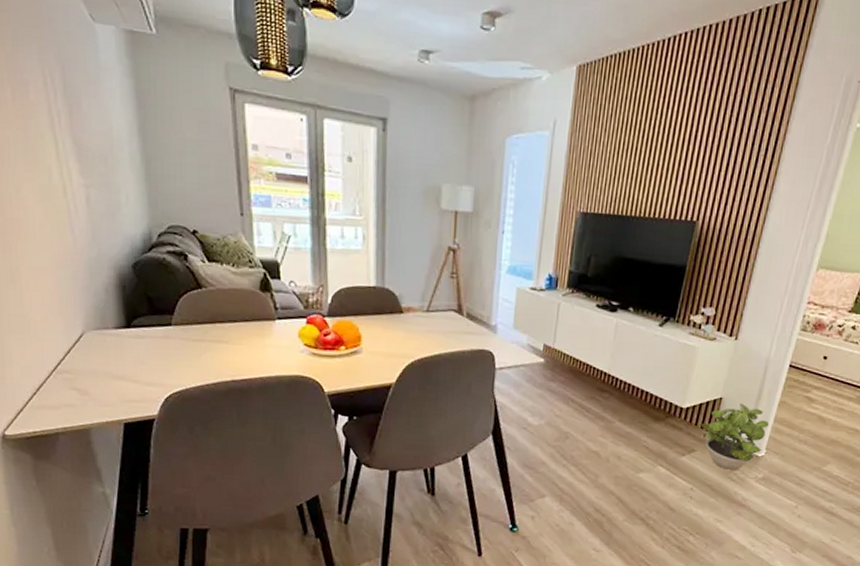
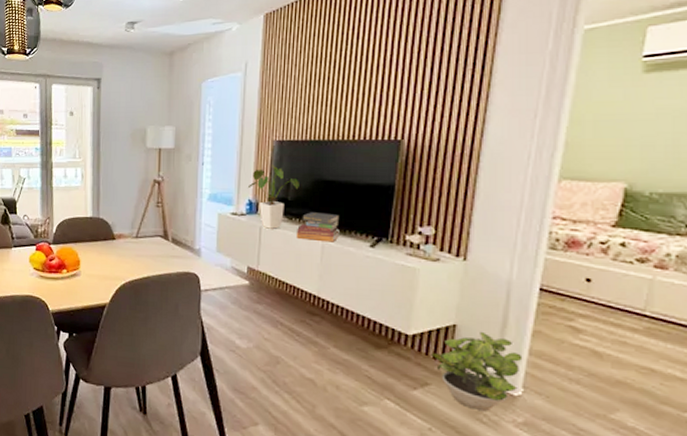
house plant: none [548,238,600,306] -> present [247,165,299,229]
books: none [592,290,635,321] -> present [296,212,340,242]

